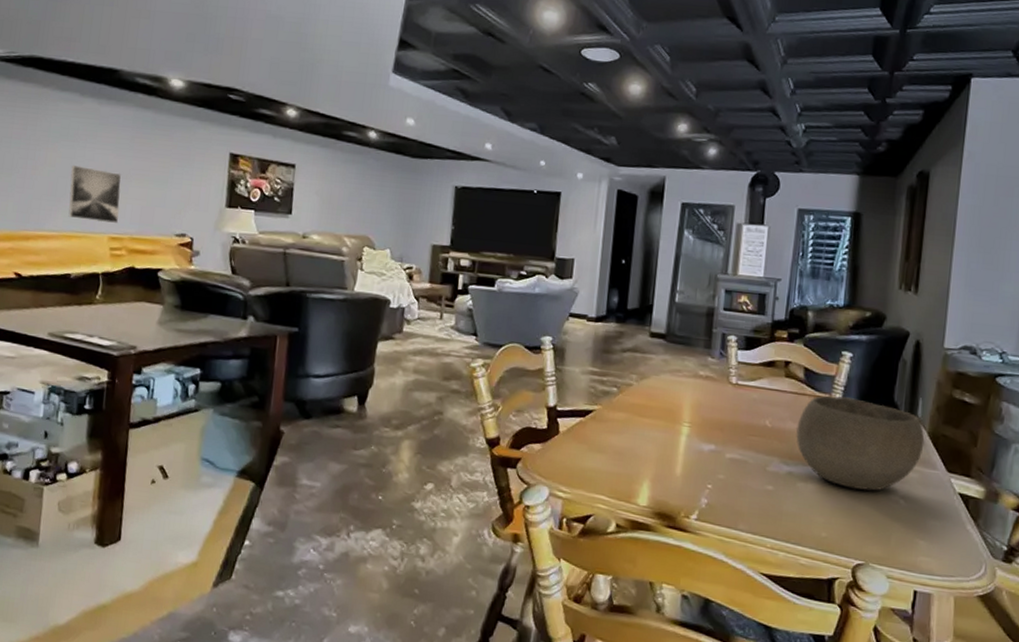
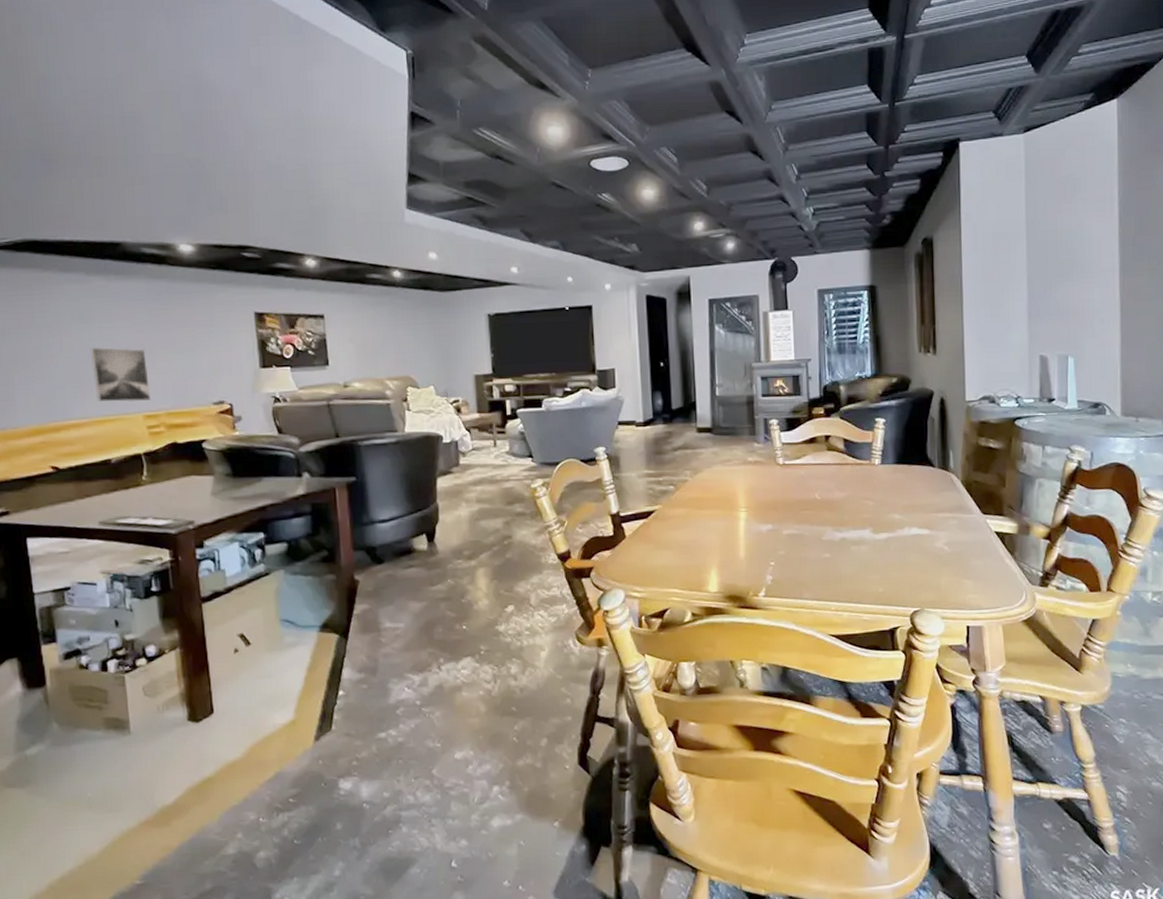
bowl: present [796,395,925,491] -> none [844,460,959,544]

